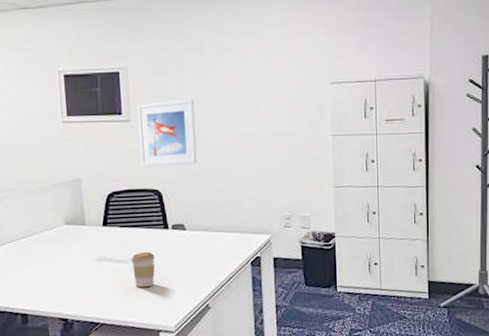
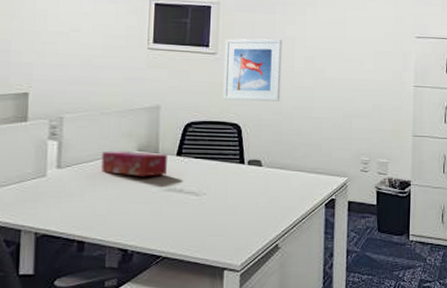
tissue box: none [33,225,95,249] -> present [101,151,167,177]
coffee cup: present [131,251,155,287] -> none [202,185,228,221]

